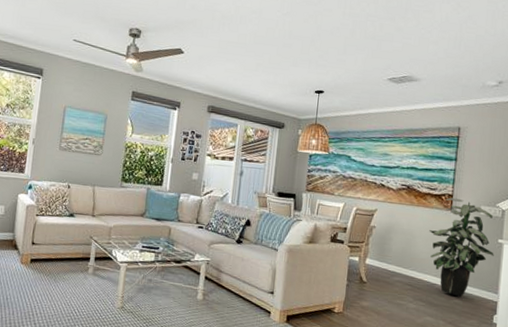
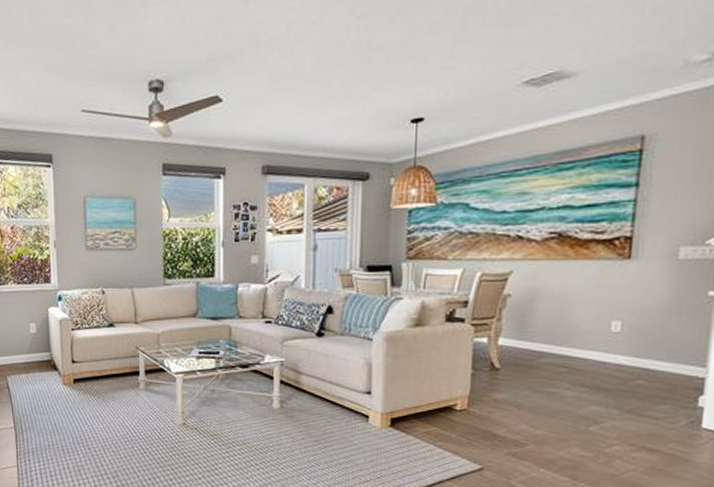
indoor plant: present [429,197,494,297] -> none [594,240,701,377]

